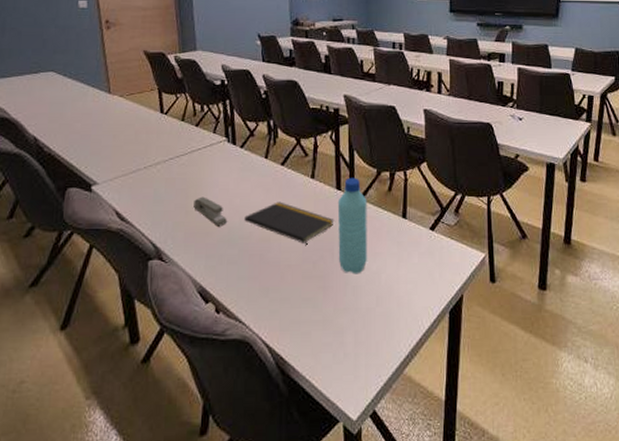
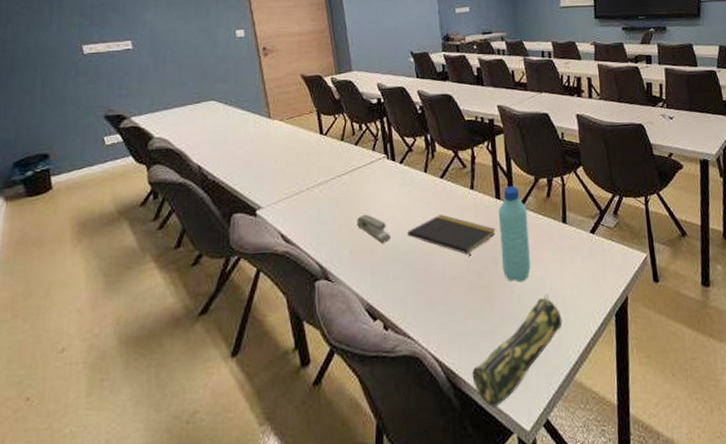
pencil case: none [301,288,396,395] -> present [472,294,563,408]

